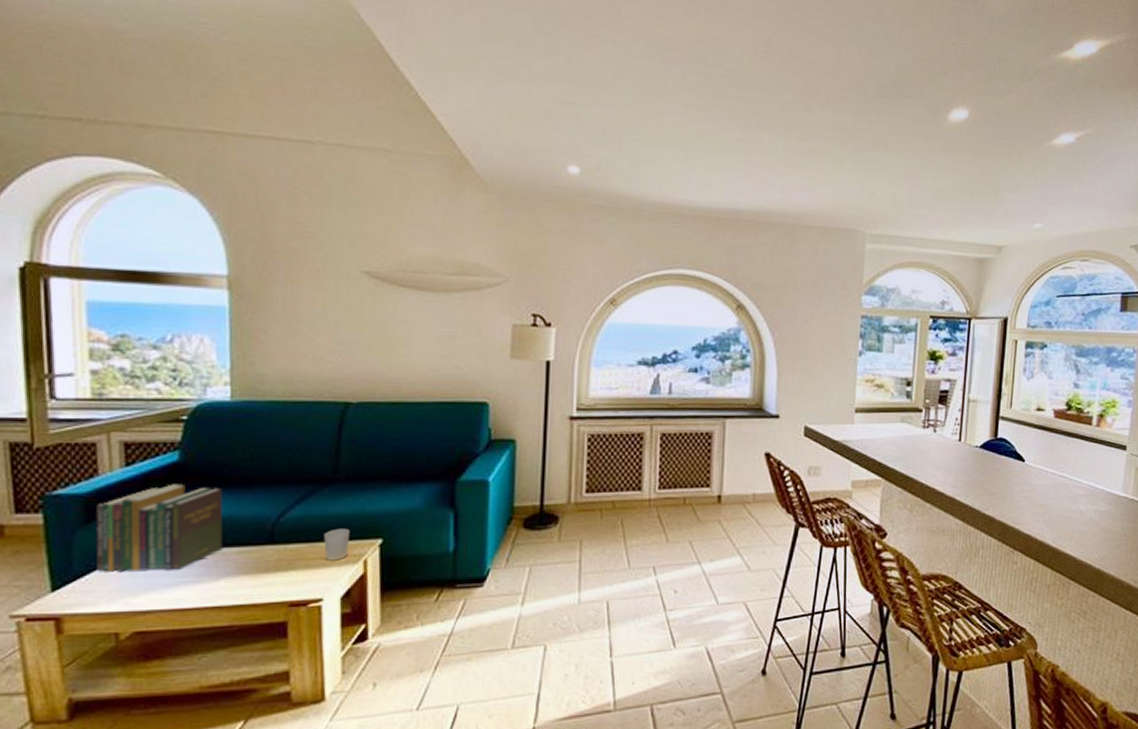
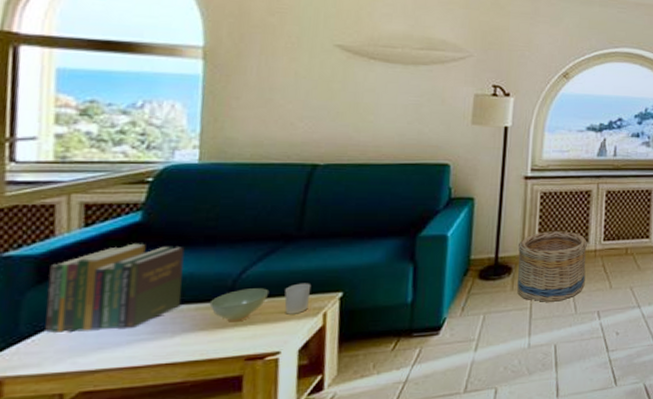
bowl: none [250,533,309,567] -> present [209,288,270,322]
basket: none [565,478,642,555] -> present [517,231,588,302]

